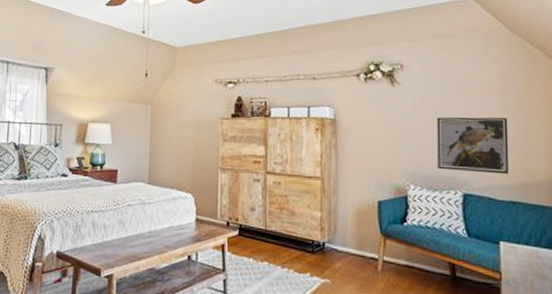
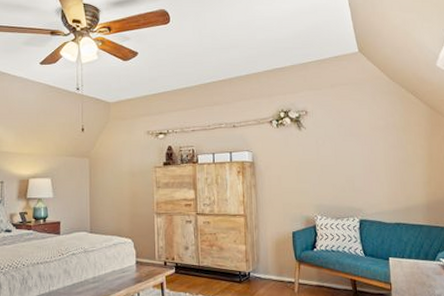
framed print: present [436,117,510,174] -> none [336,153,394,201]

